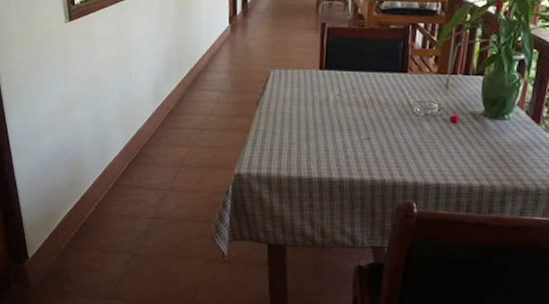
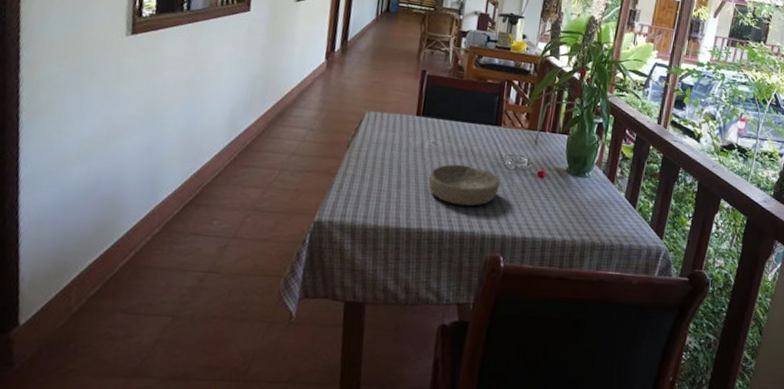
bowl: none [336,114,409,155] -> present [428,164,500,207]

